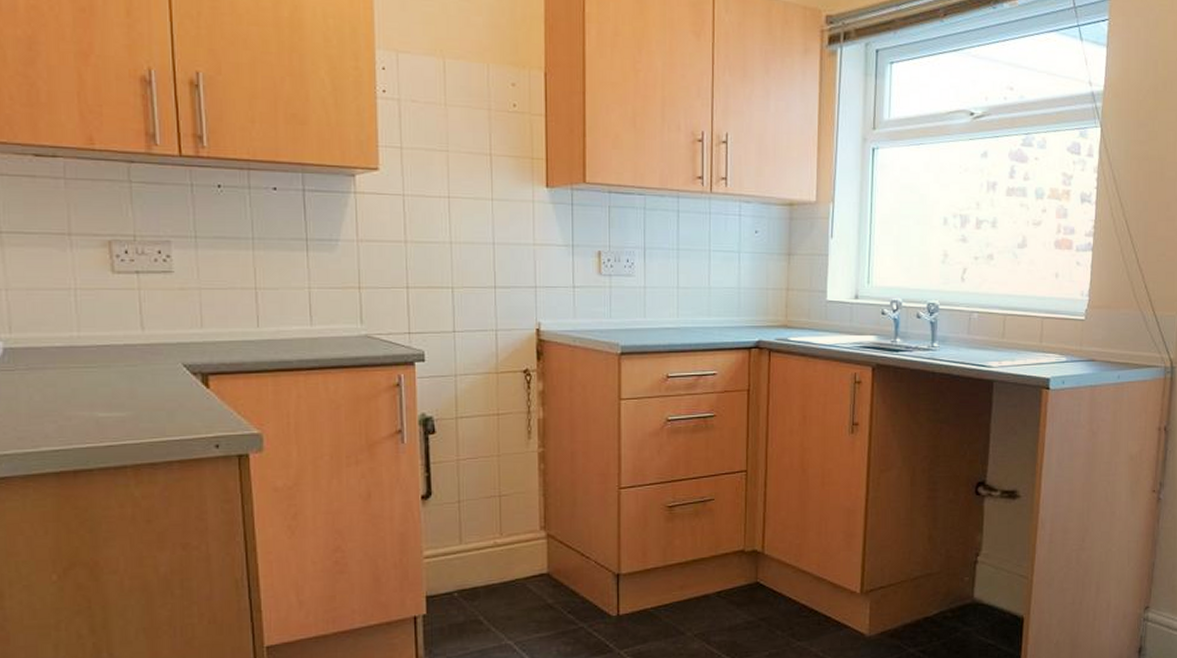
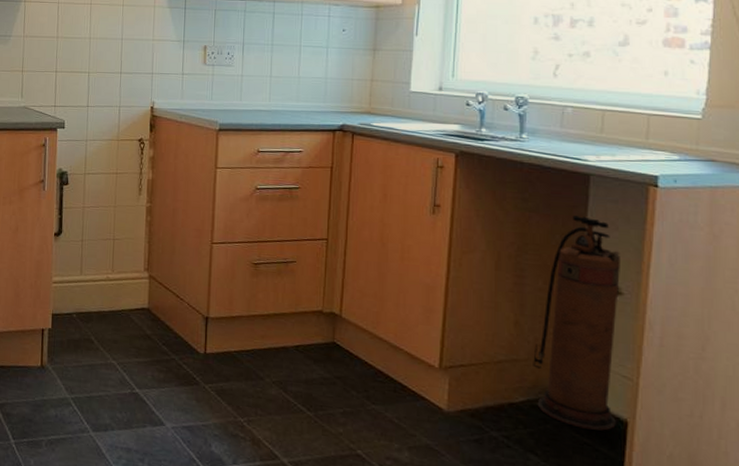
fire extinguisher: none [945,423,1018,631] -> present [533,216,620,431]

